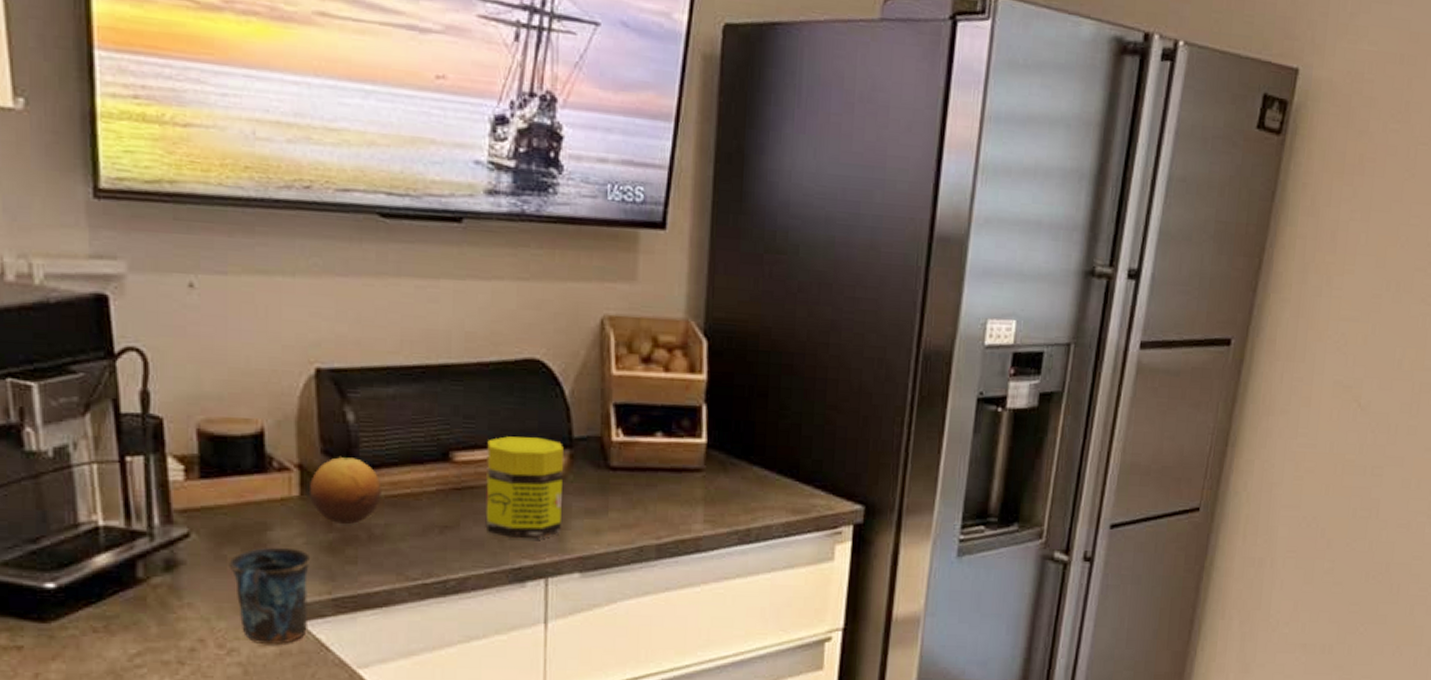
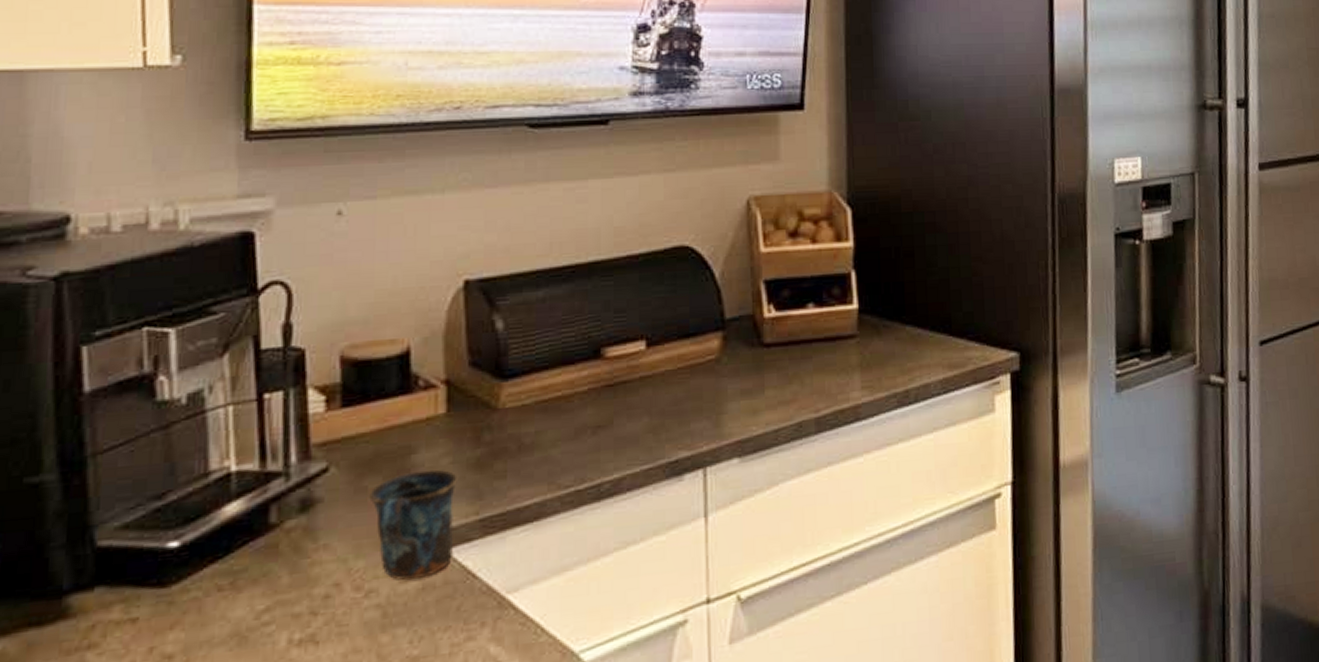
fruit: present [308,457,382,524] -> none [455,366,532,437]
jar: present [485,436,563,539] -> none [639,323,717,431]

